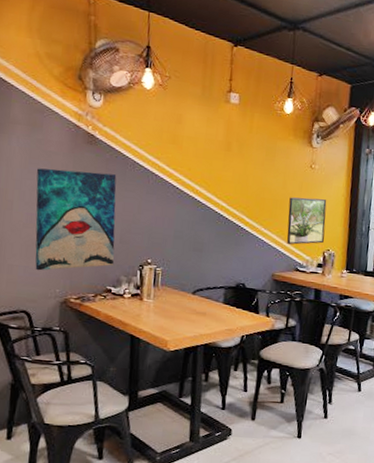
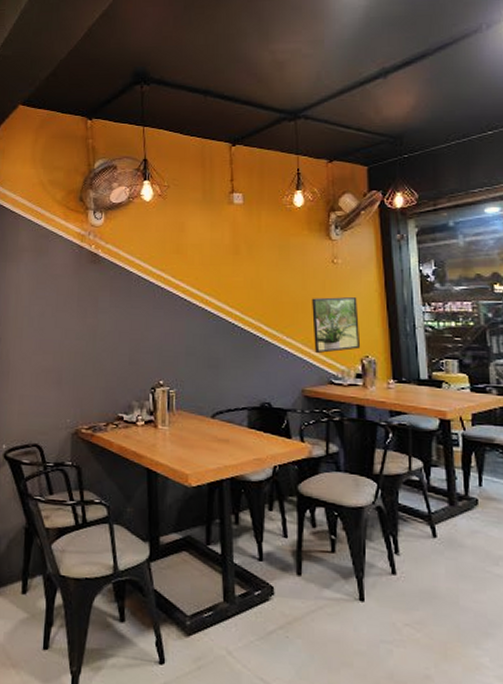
wall art: present [35,168,117,271] -> none [43,291,125,400]

